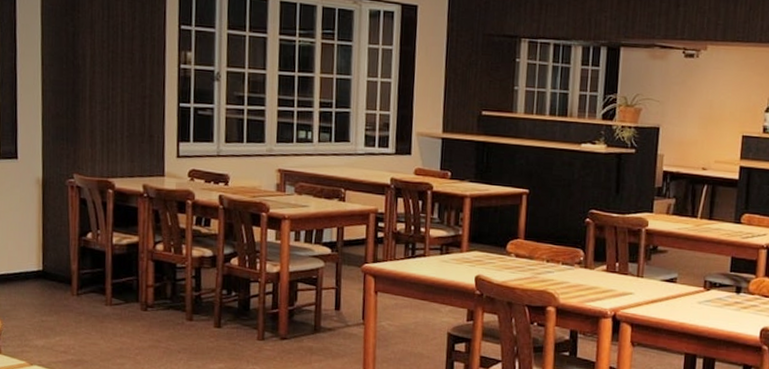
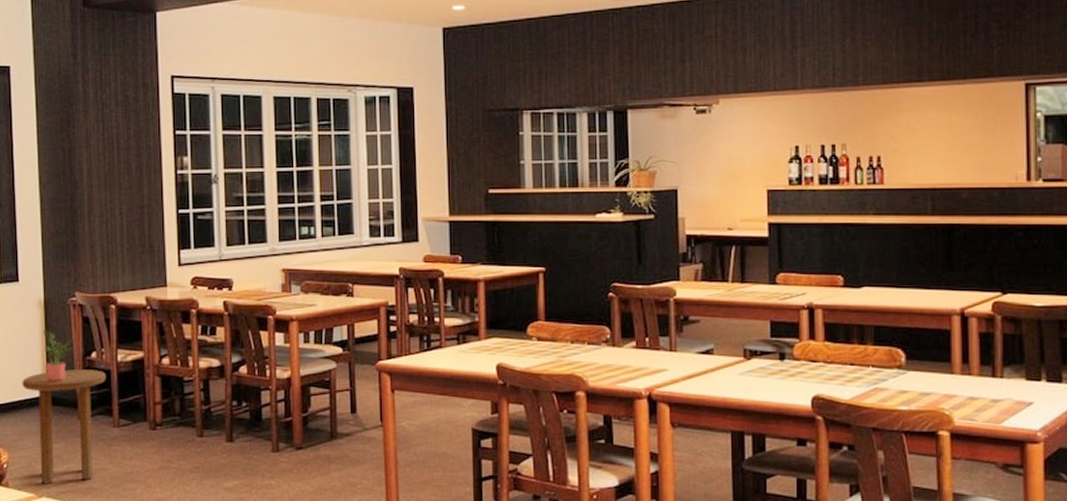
side table: none [17,247,101,354] -> present [22,369,106,484]
potted plant: none [41,208,70,259] -> present [44,330,74,382]

